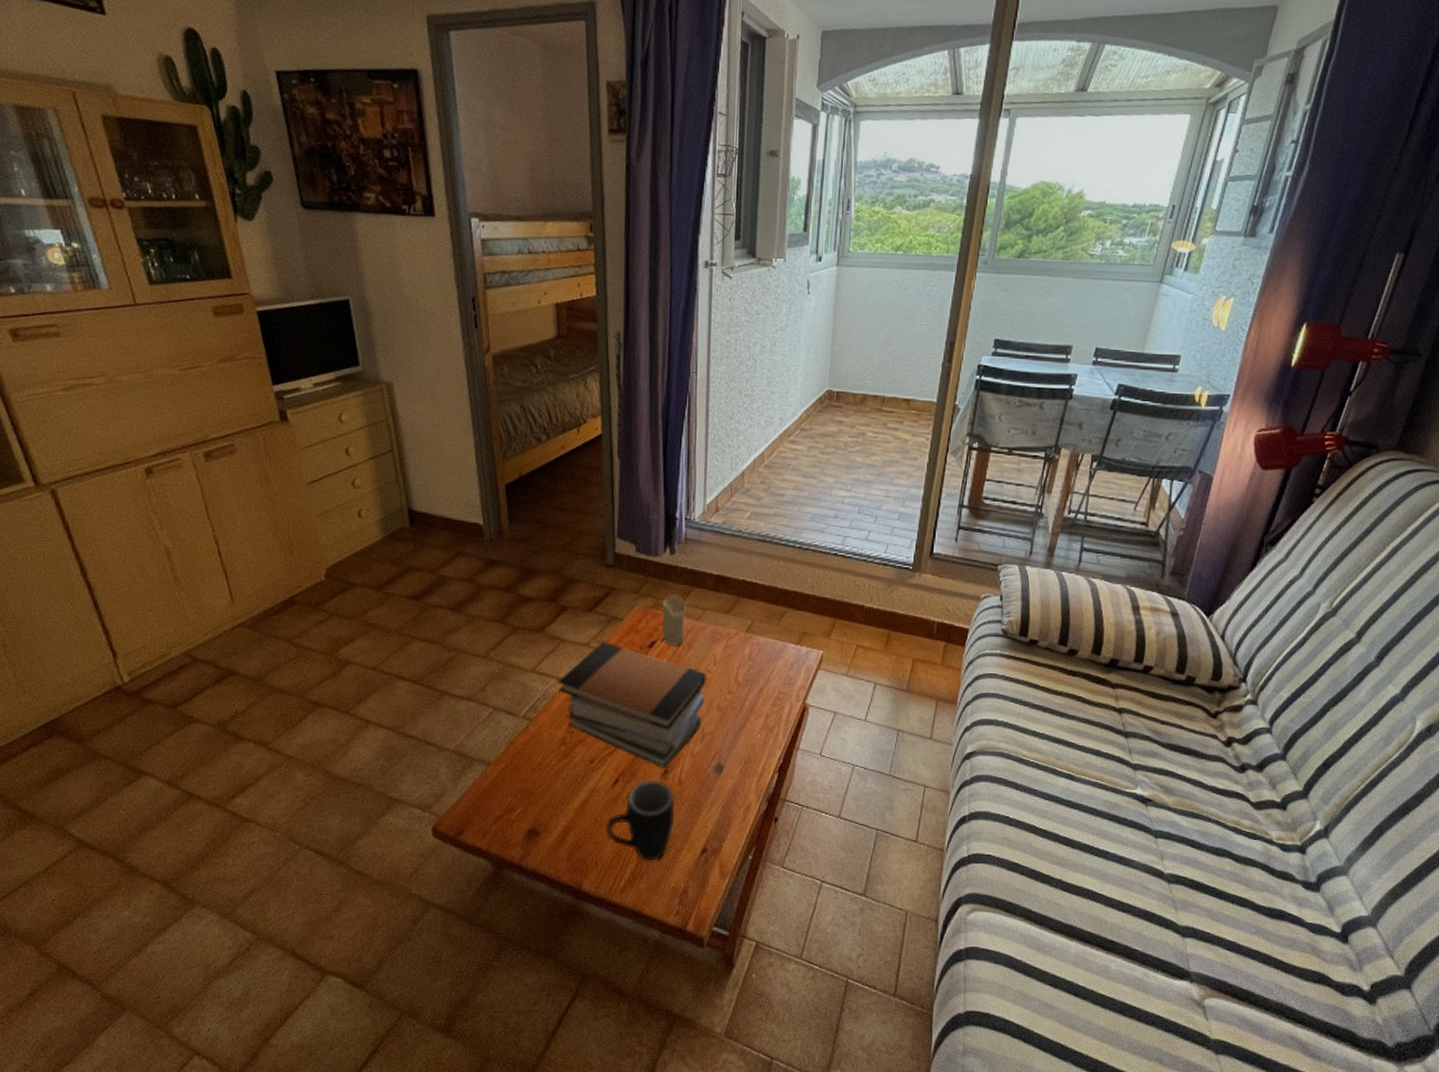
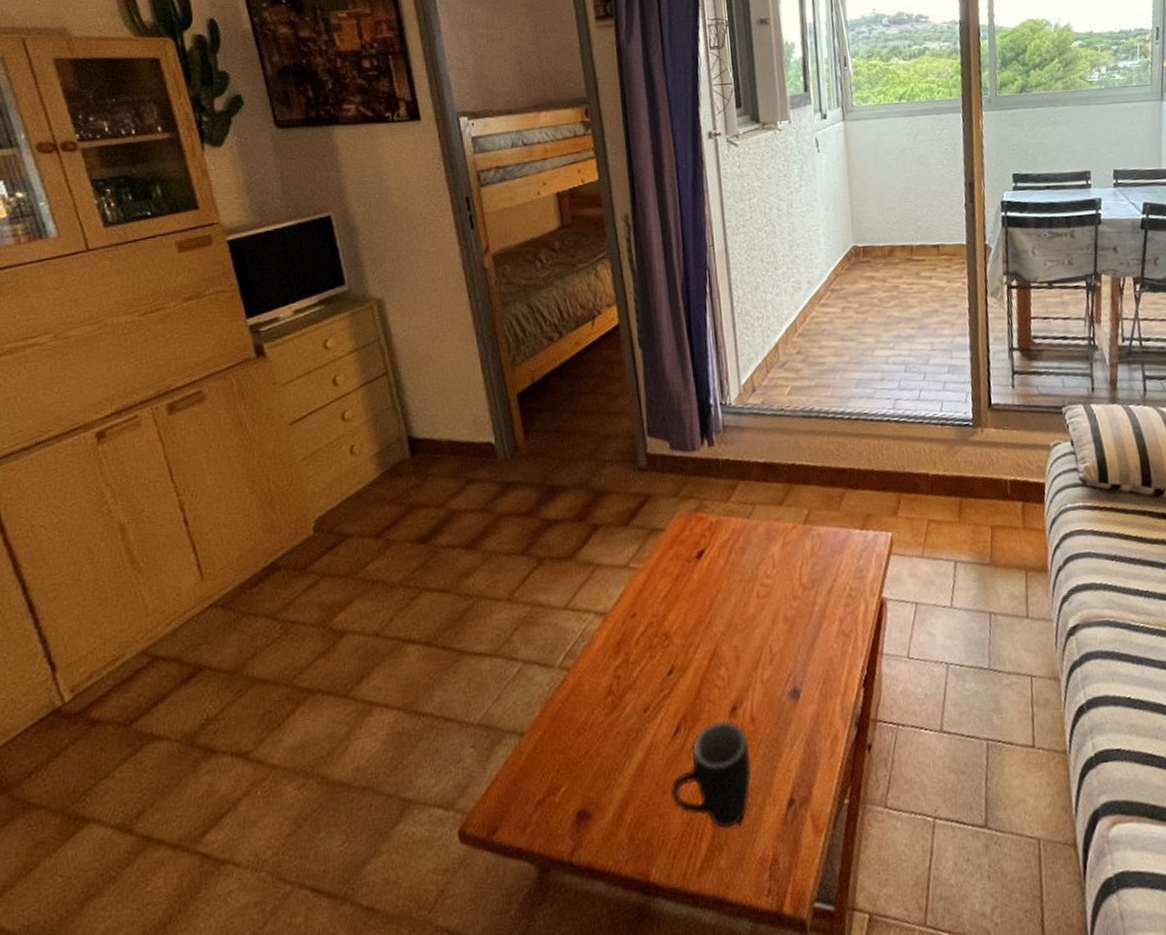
book stack: present [557,641,707,769] -> none [596,558,769,706]
candle: present [662,594,686,645] -> none [706,492,737,552]

